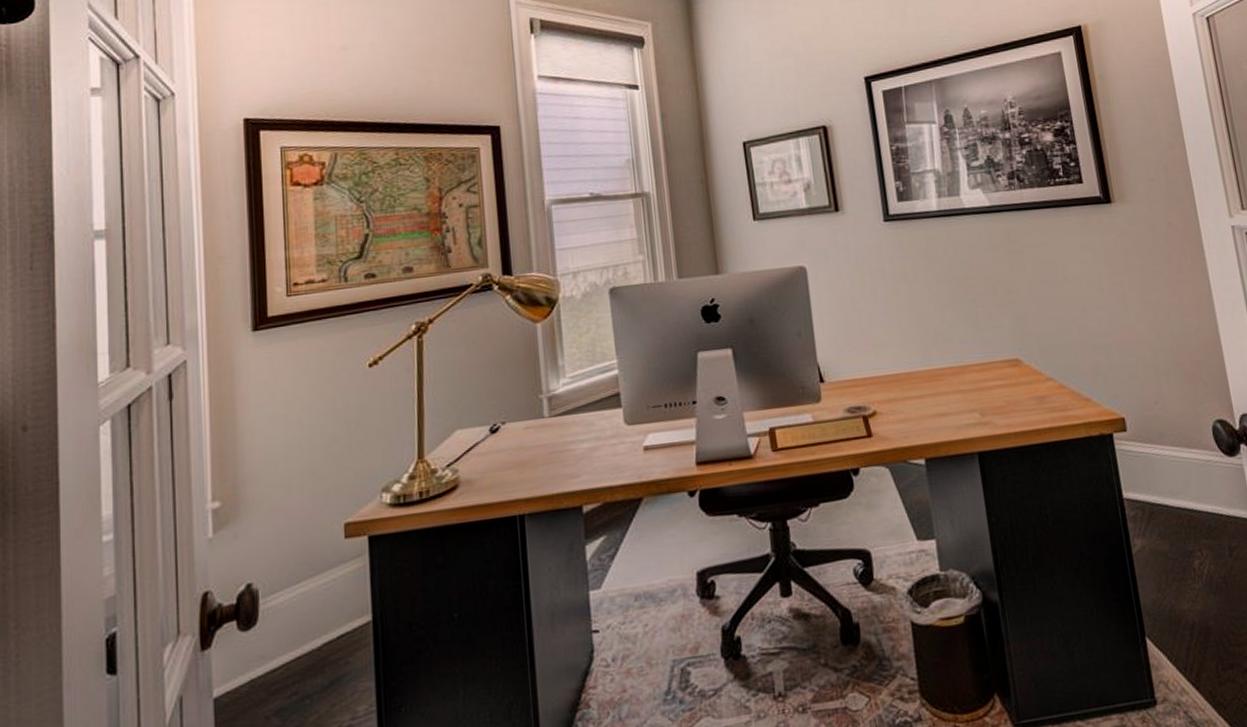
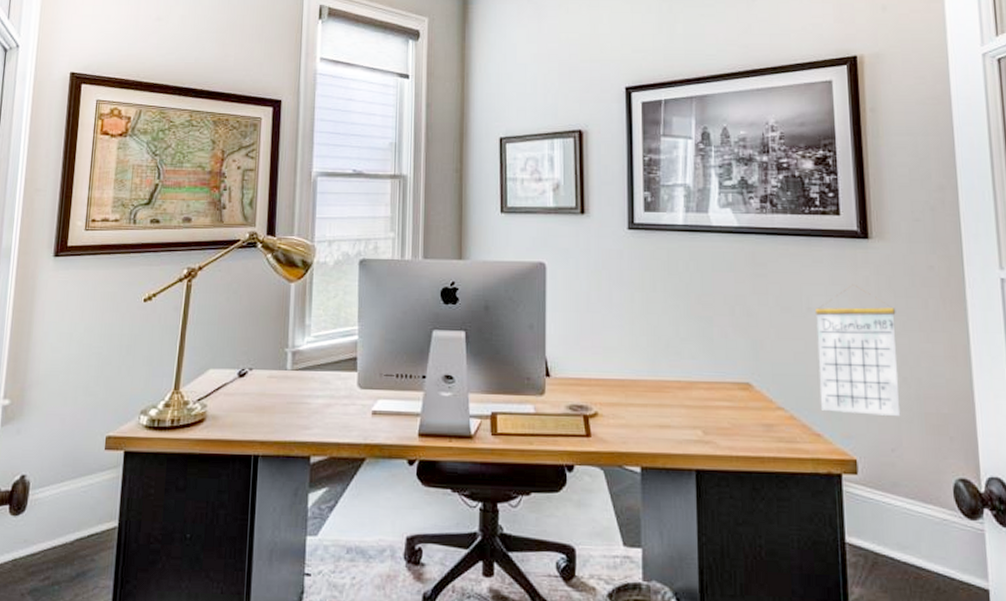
calendar: none [1070,249,1159,375] -> present [814,285,901,417]

